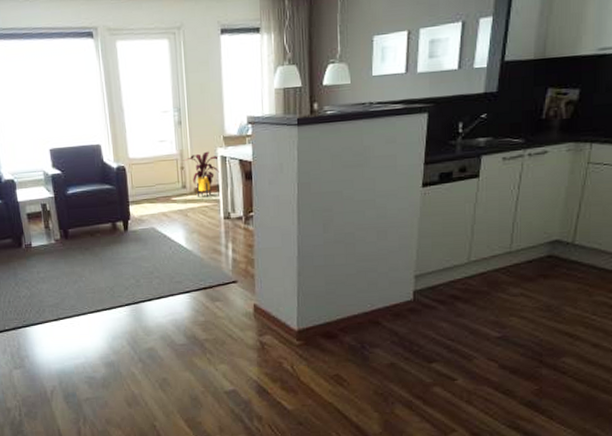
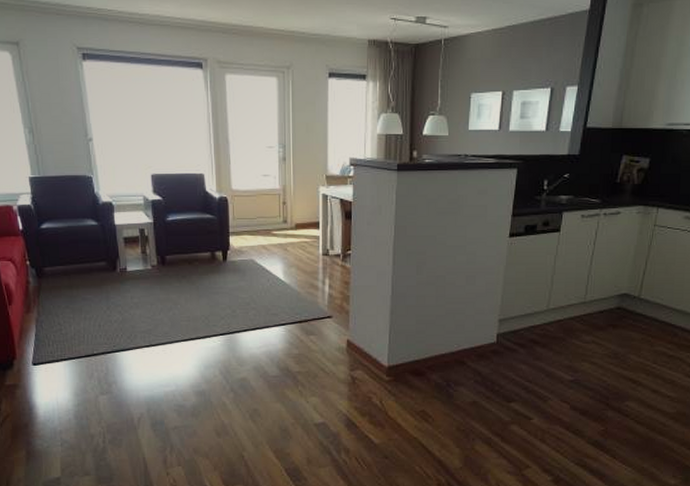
house plant: present [183,151,220,198] -> none [285,189,322,233]

